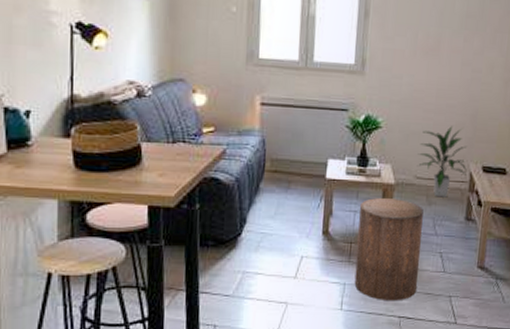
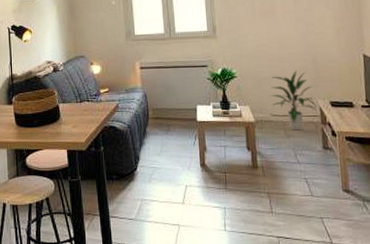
stool: present [354,197,424,301] -> none [228,133,289,223]

